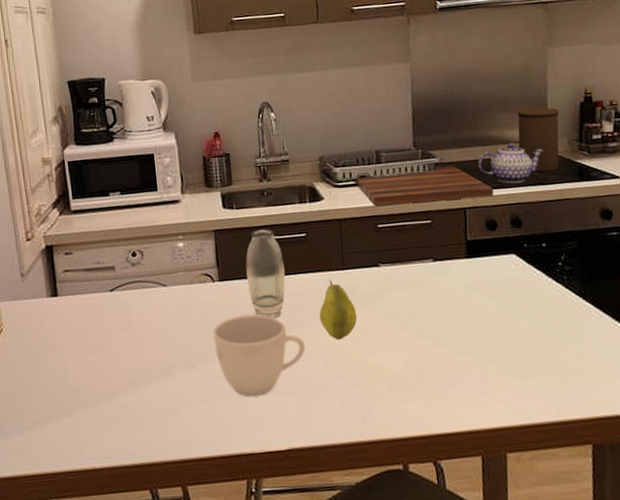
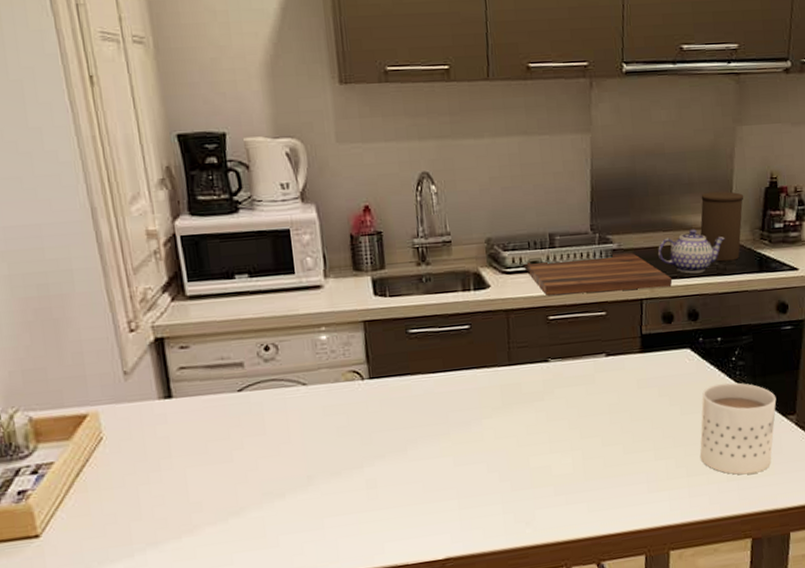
cup: present [213,314,306,397] -> none [362,415,466,505]
vase: present [245,229,286,318] -> none [400,320,446,420]
fruit: present [319,279,358,340] -> none [482,376,524,442]
mug: none [530,286,608,379] -> present [700,382,777,475]

